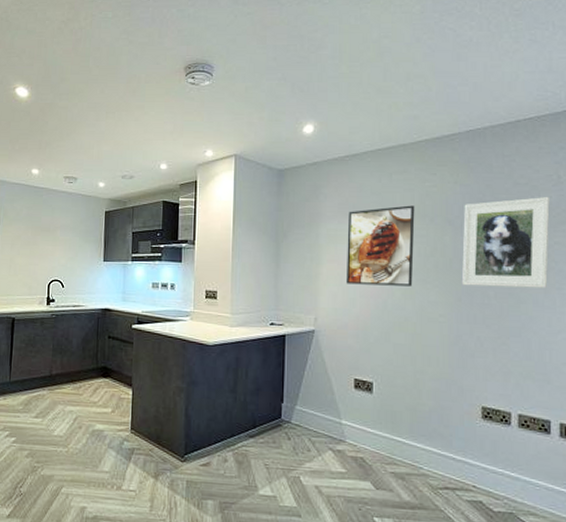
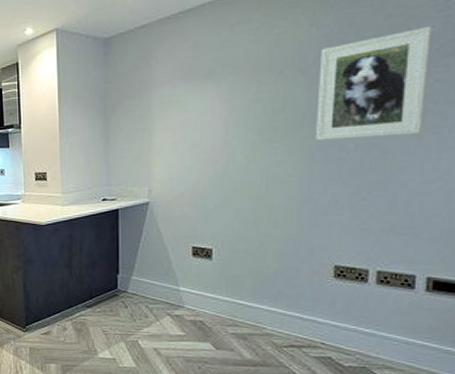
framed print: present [345,205,415,287] -> none [181,58,260,152]

